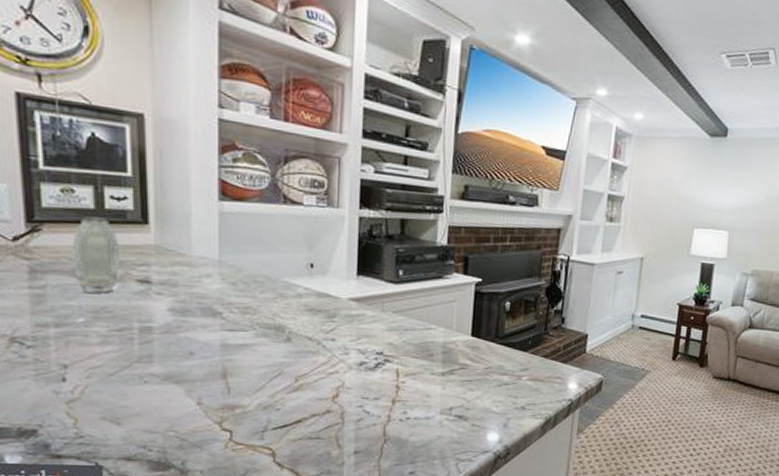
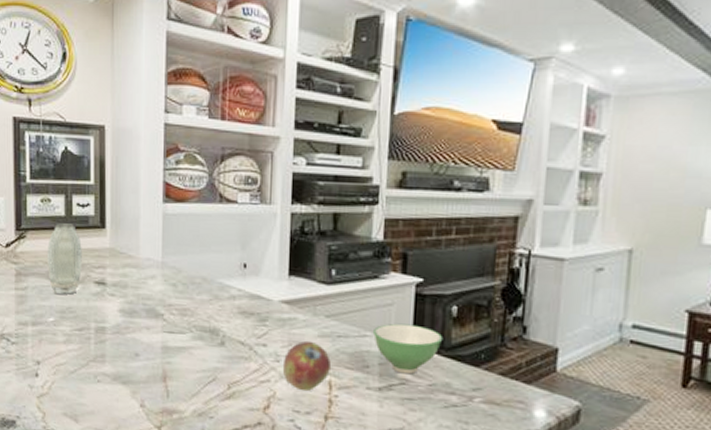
fruit: none [351,334,398,380] -> present [282,341,331,392]
bowl: none [437,317,498,360] -> present [373,323,443,375]

